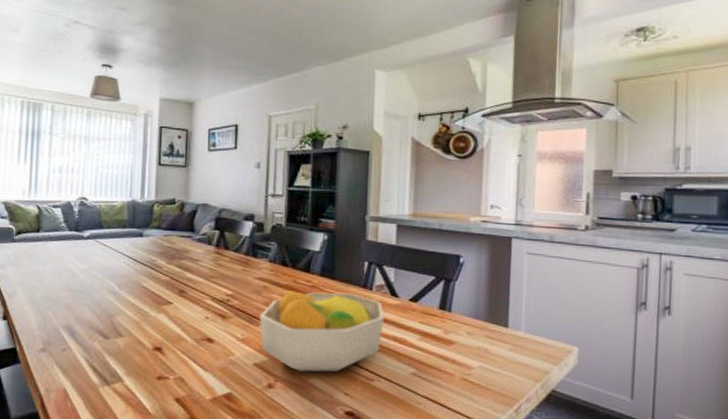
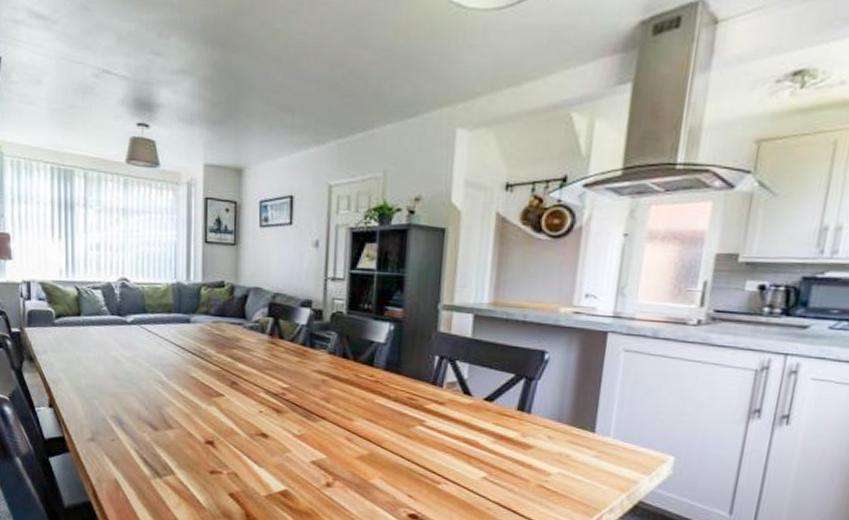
fruit bowl: present [259,291,384,372] -> none [317,385,455,473]

